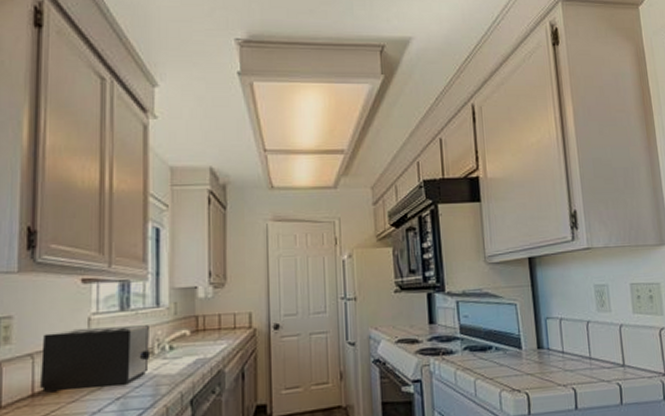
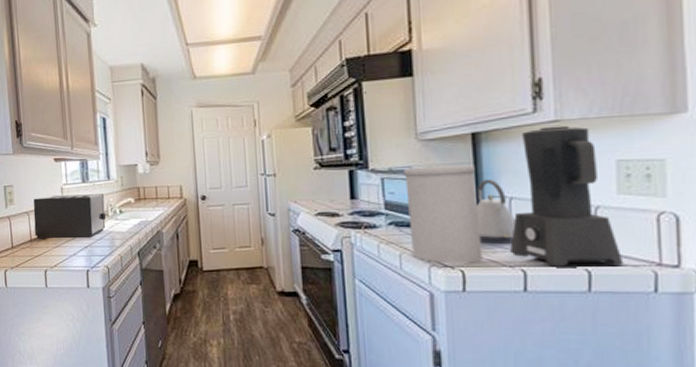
canister: none [475,287,543,387] -> present [403,165,483,263]
kettle: none [534,301,566,366] -> present [475,178,516,245]
blender: none [562,252,642,383] -> present [510,125,624,267]

